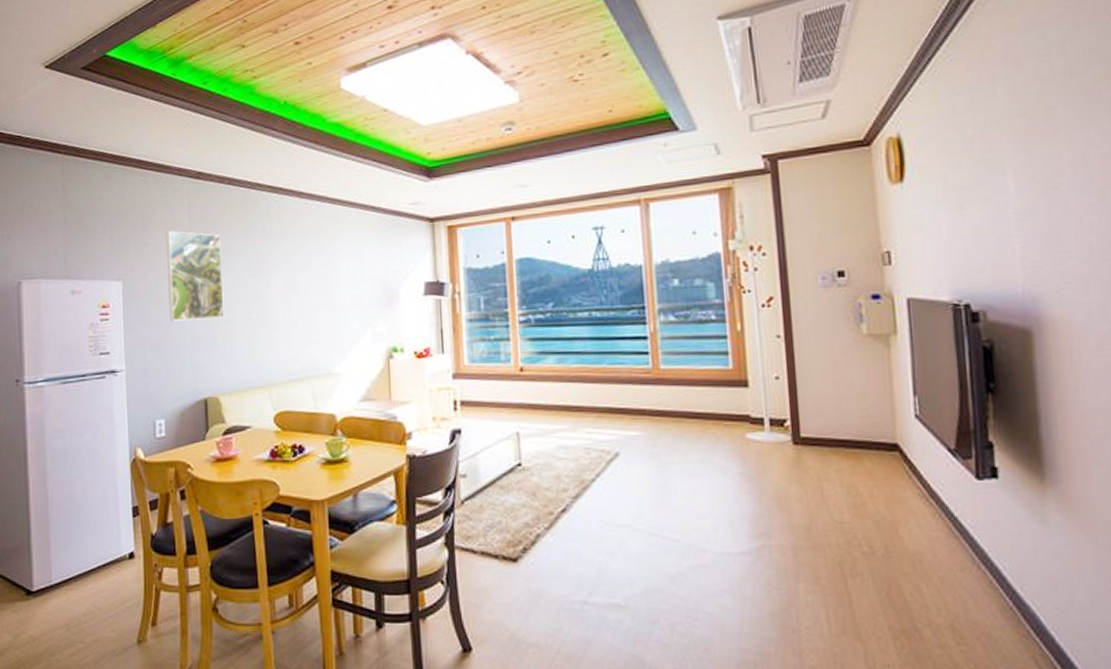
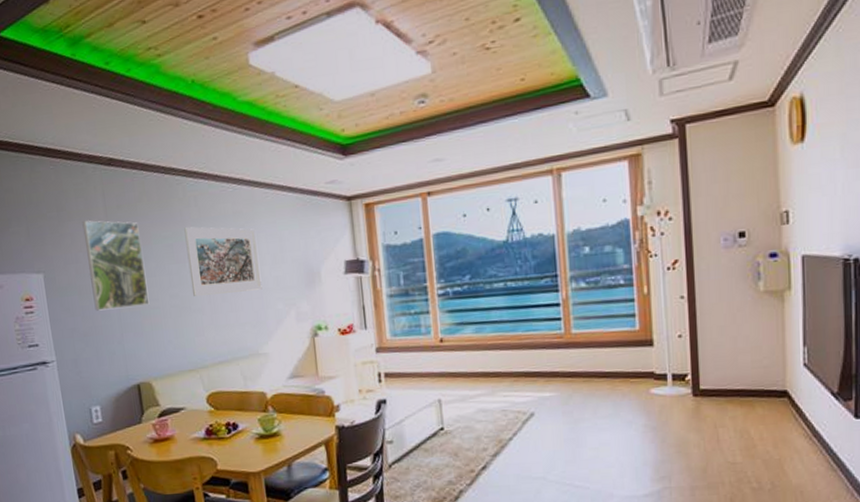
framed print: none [265,241,339,311] -> present [184,227,262,296]

